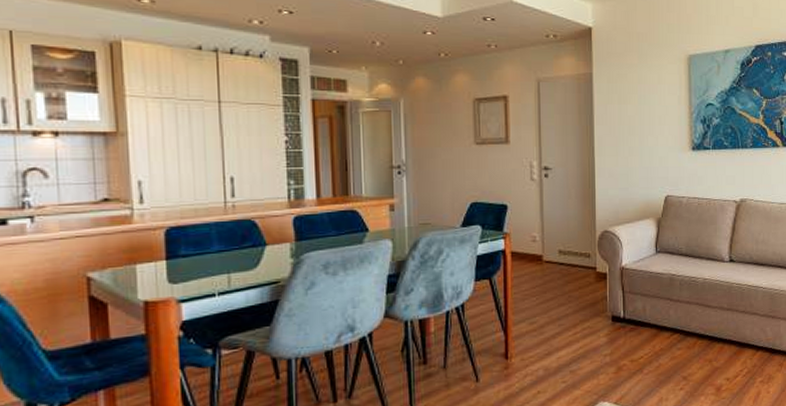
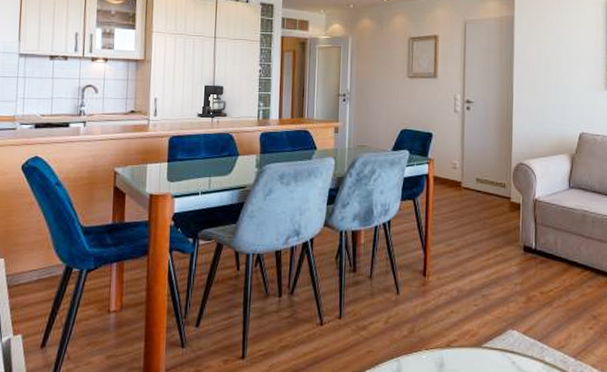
coffee maker: none [203,162,247,202] -> present [197,86,228,118]

